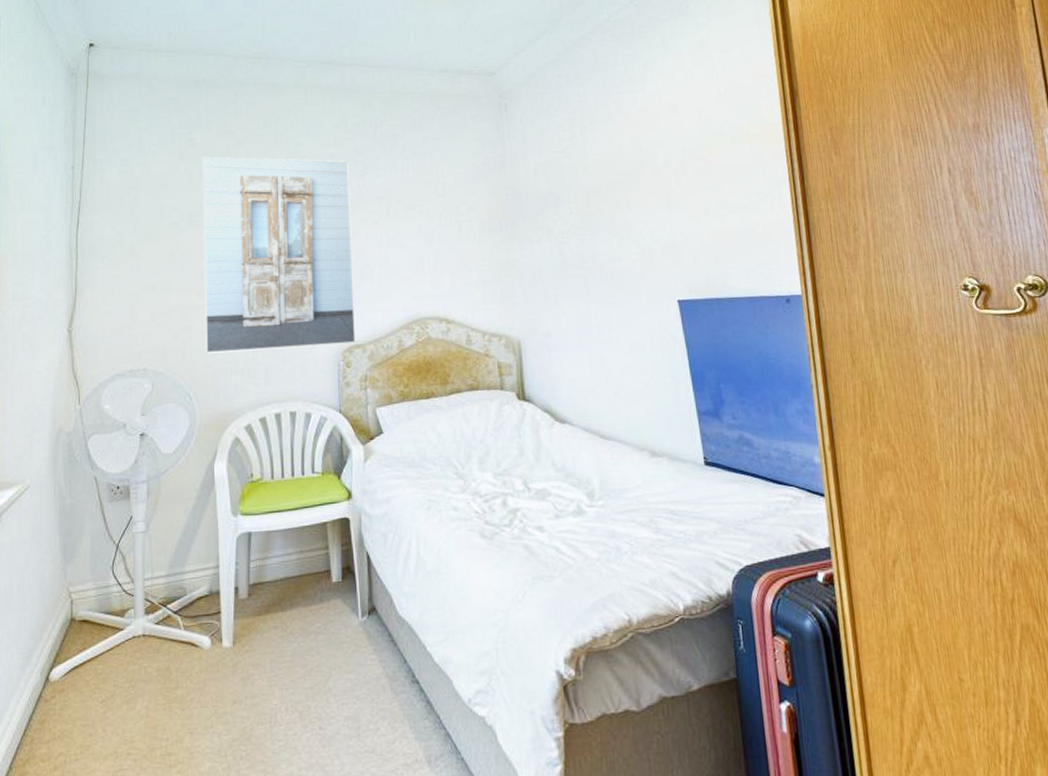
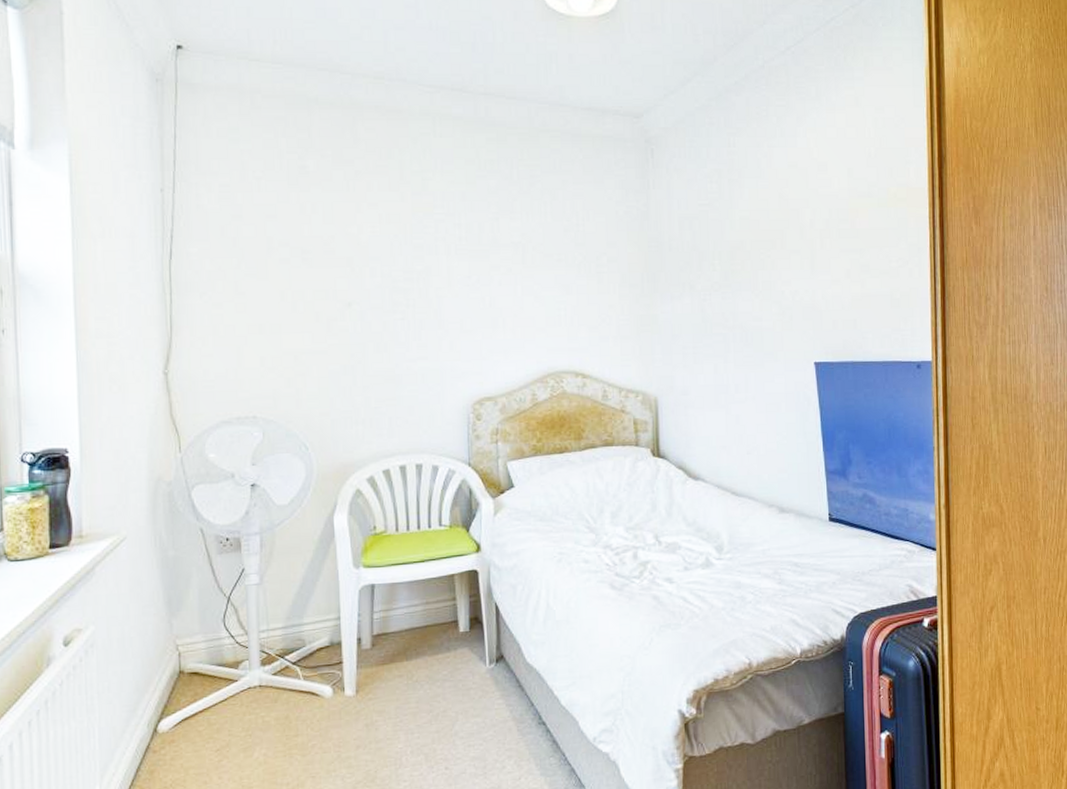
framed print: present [202,156,356,354] -> none [316,187,486,402]

